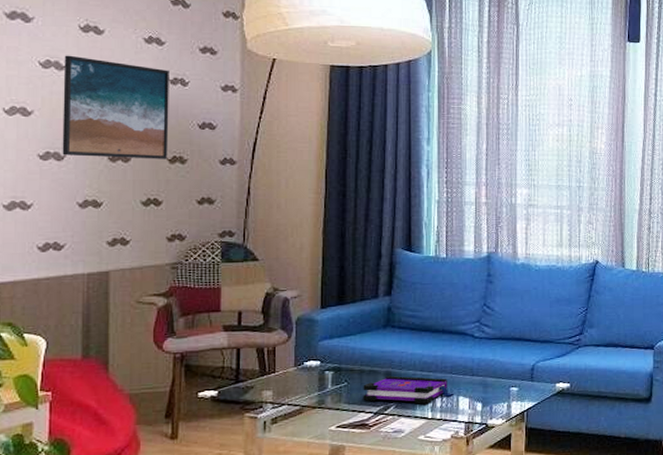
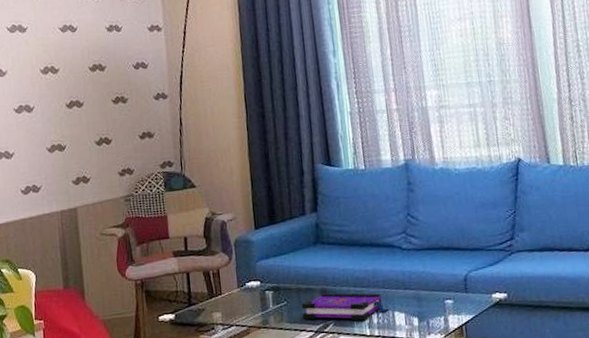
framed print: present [62,55,169,159] -> none [24,18,112,107]

